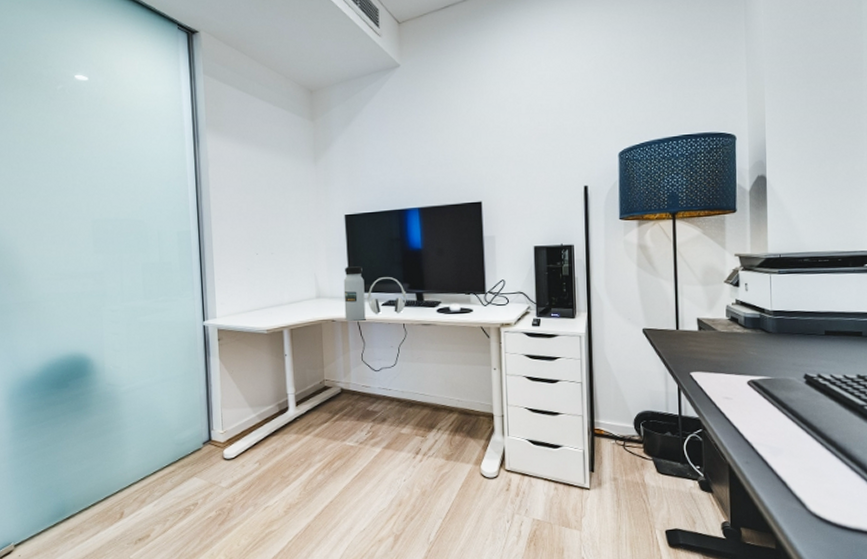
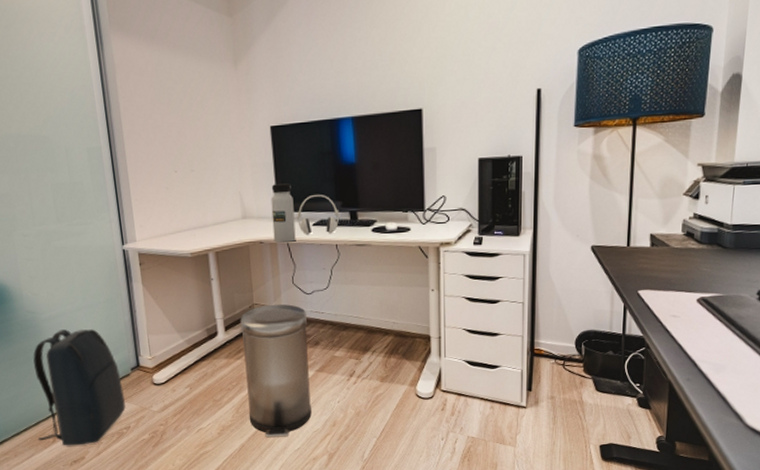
backpack: none [106,402,196,523] -> present [33,329,126,446]
pedal bin: none [311,380,378,517] -> present [240,303,312,438]

